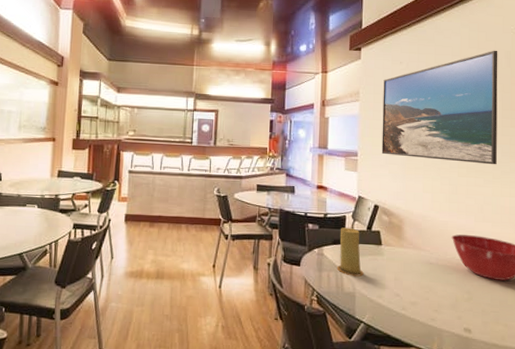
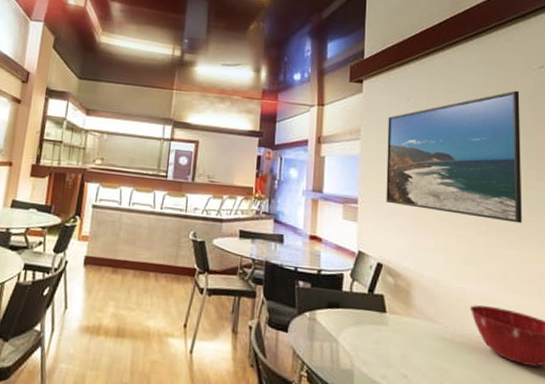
candle: present [336,227,364,277] -> none [331,288,364,350]

